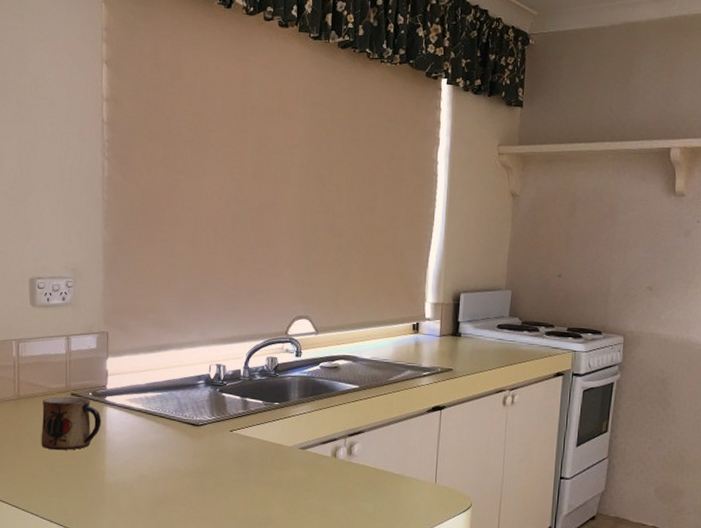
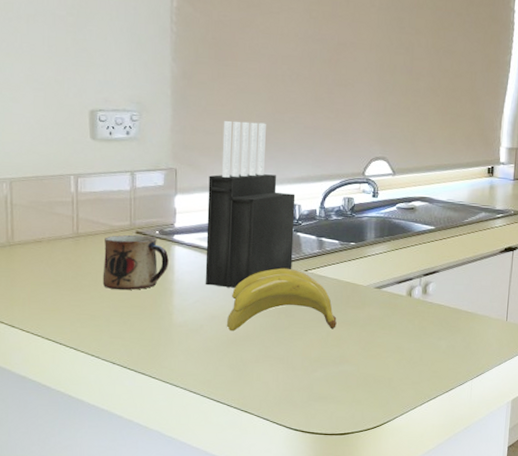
knife block: none [135,283,220,449] -> present [205,120,296,288]
banana: none [155,428,262,492] -> present [226,268,337,332]

